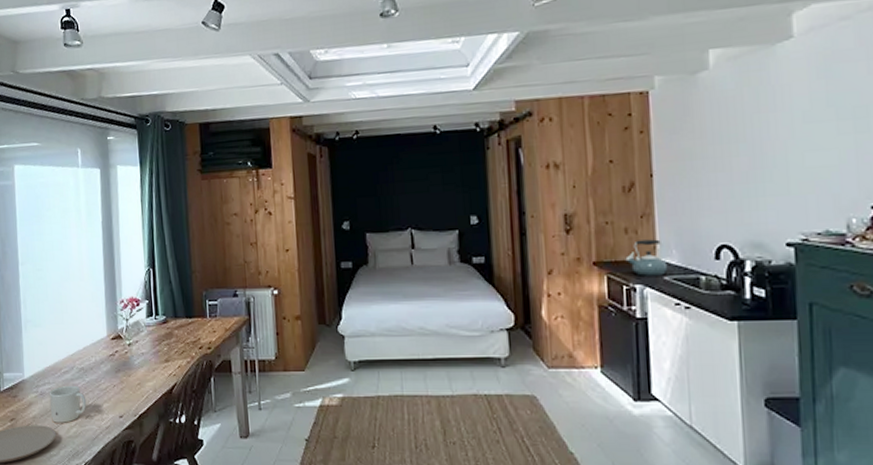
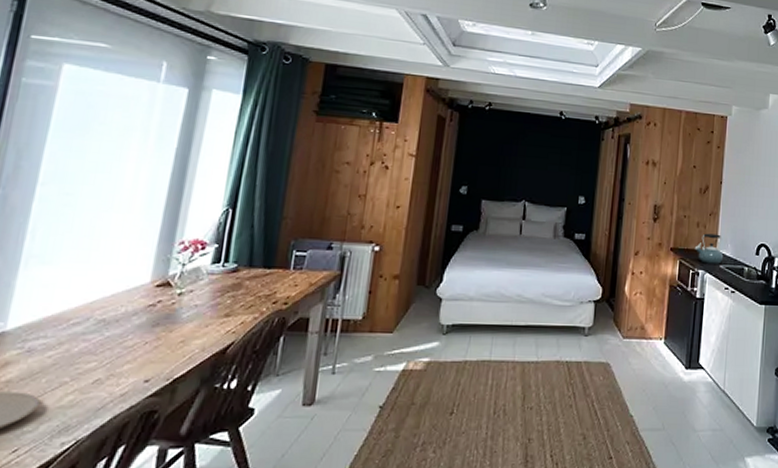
mug: present [49,385,87,423] -> none [36,340,100,389]

